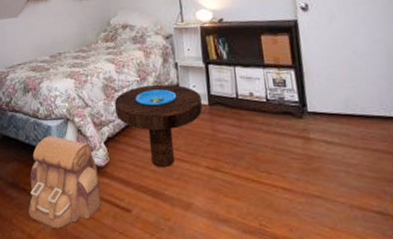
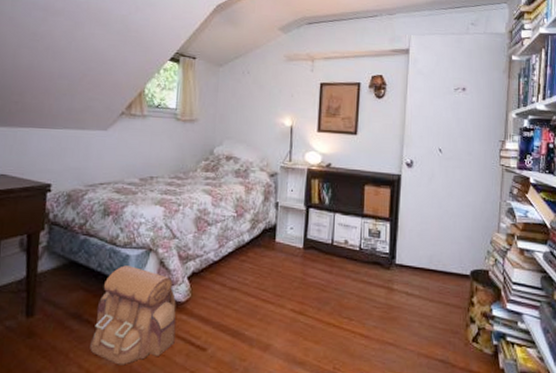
side table: present [114,84,202,168] -> none [204,222,297,308]

